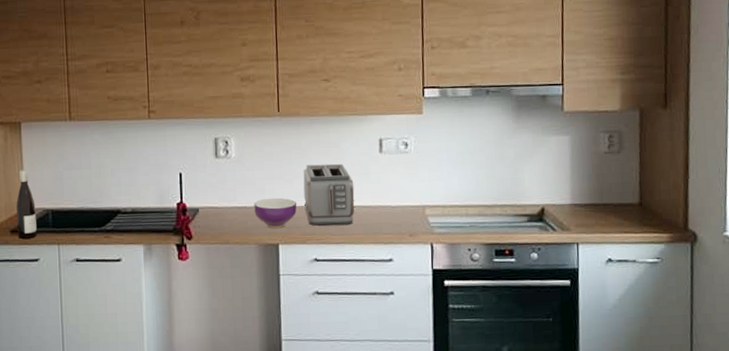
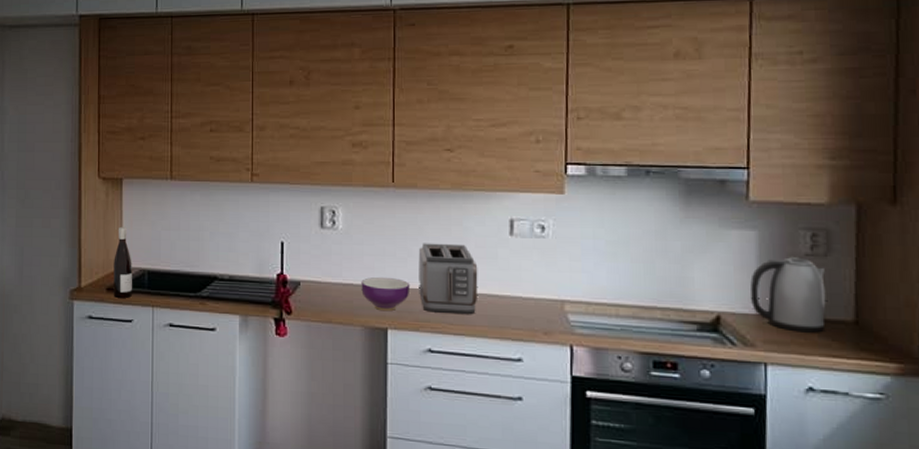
kettle: none [565,155,619,216] -> present [749,257,826,333]

